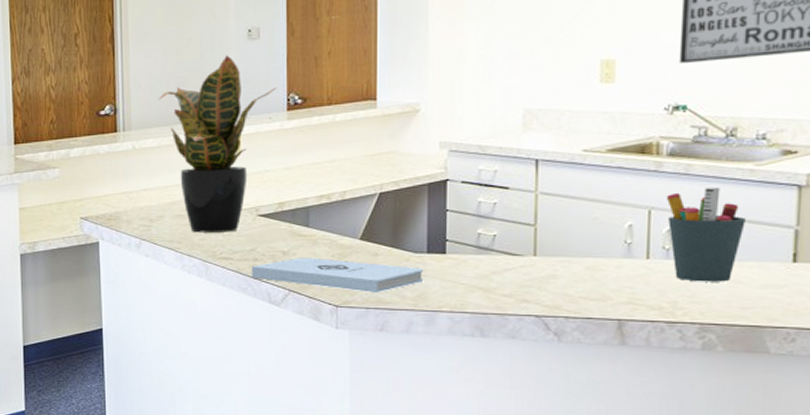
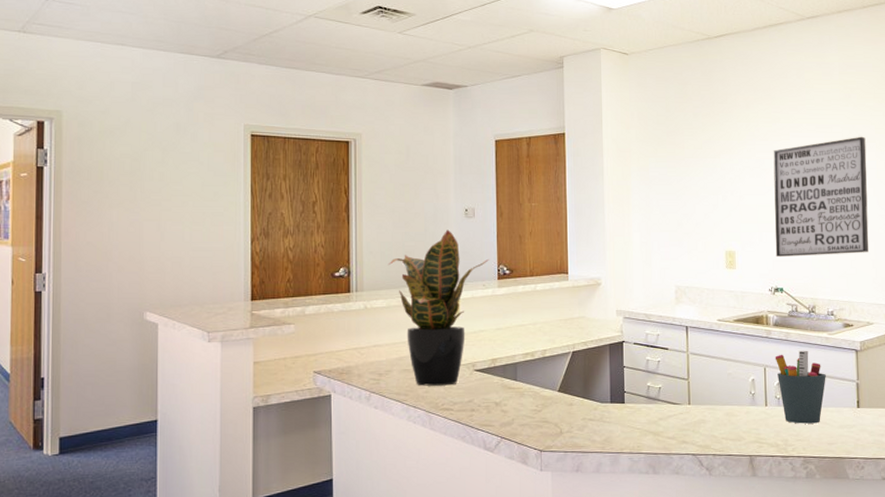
notepad: present [251,257,424,293] -> none [469,407,609,438]

